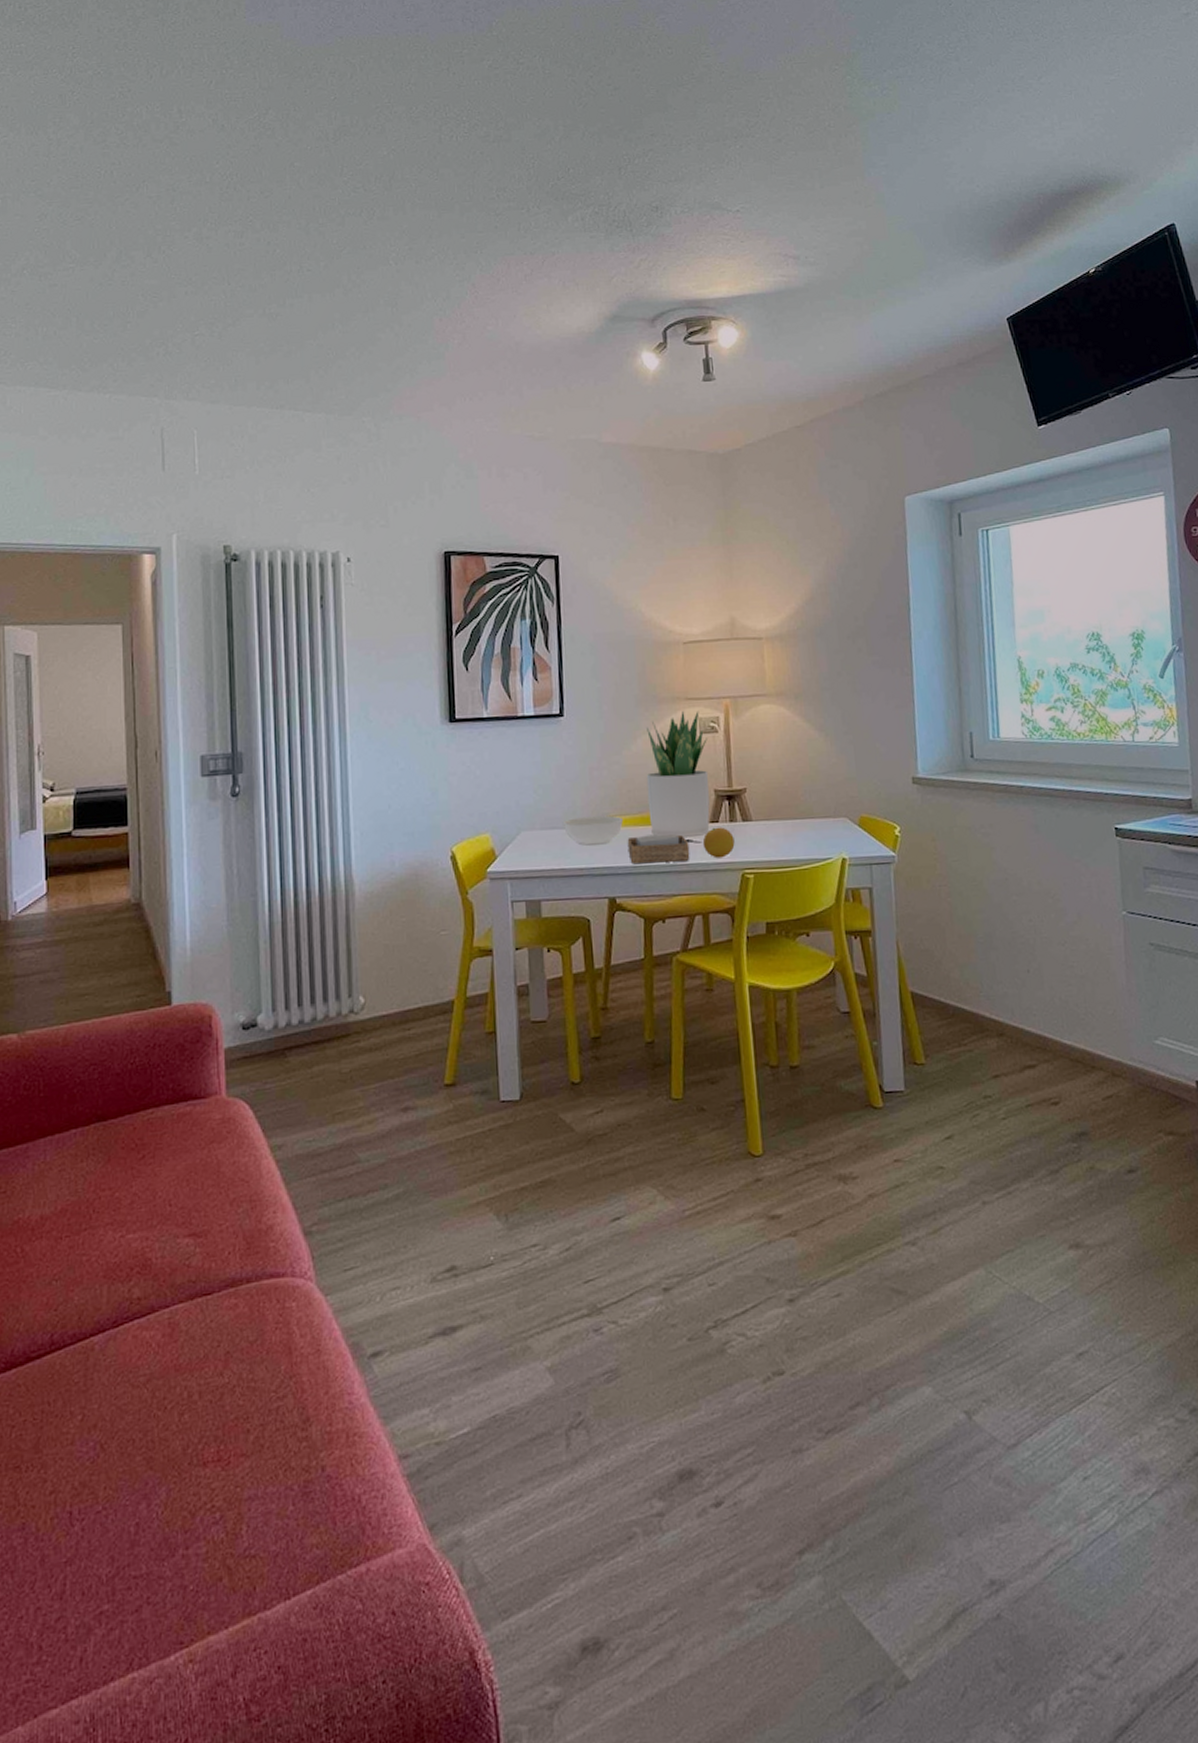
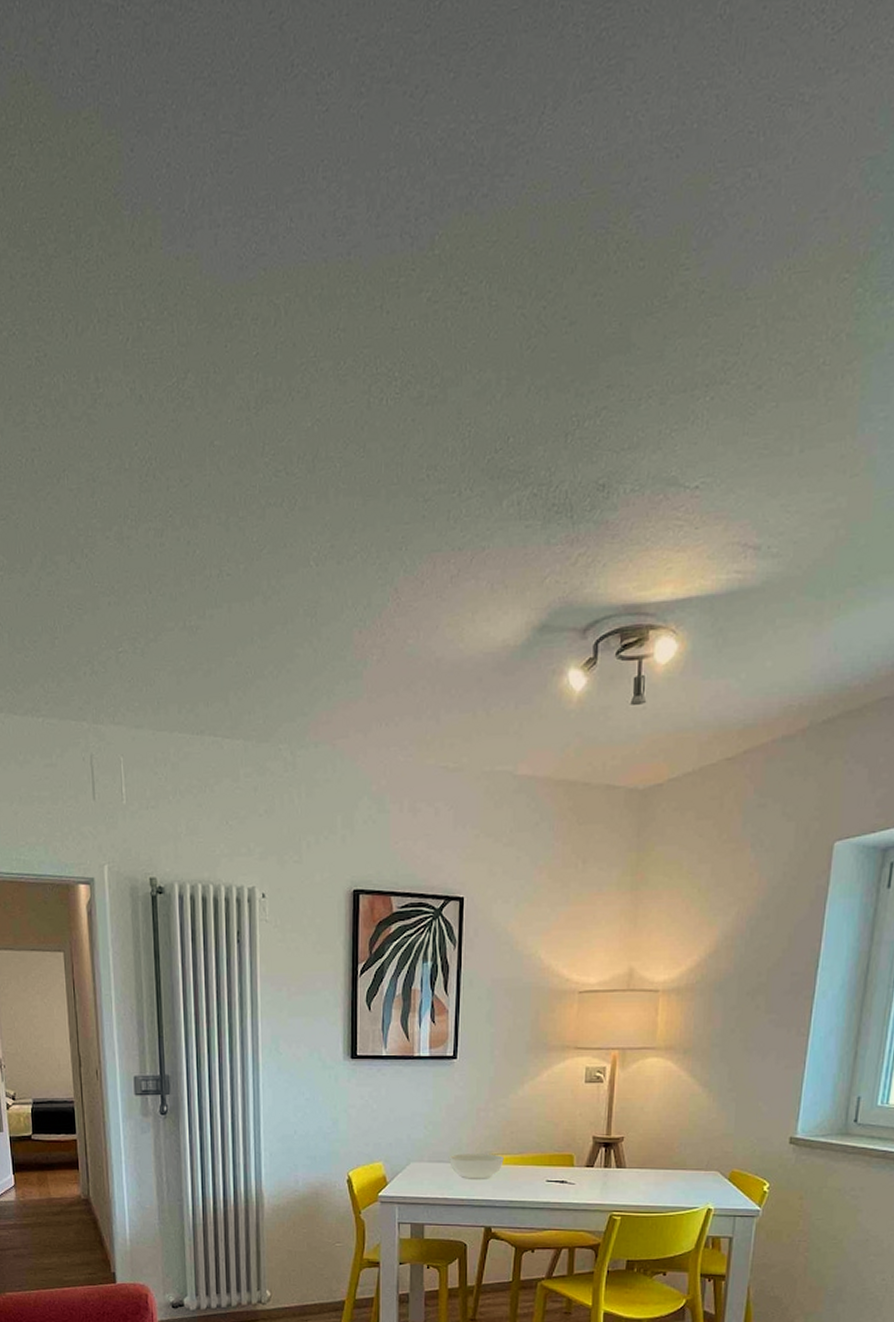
napkin holder: present [627,833,690,864] -> none [506,1174,564,1200]
planter: present [646,710,710,838] -> none [528,1059,592,1179]
fruit: present [702,827,735,859] -> none [576,1171,607,1200]

